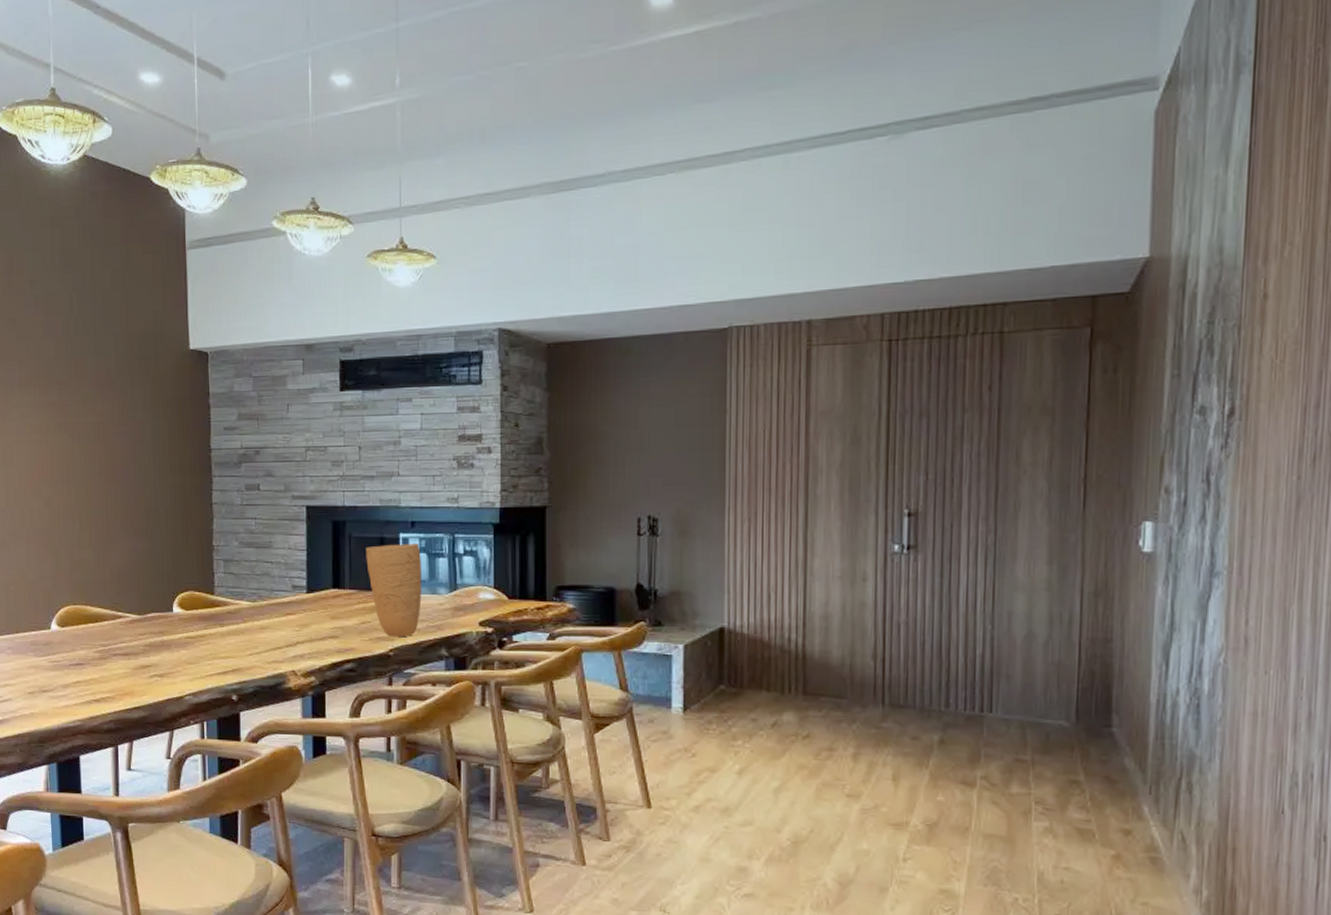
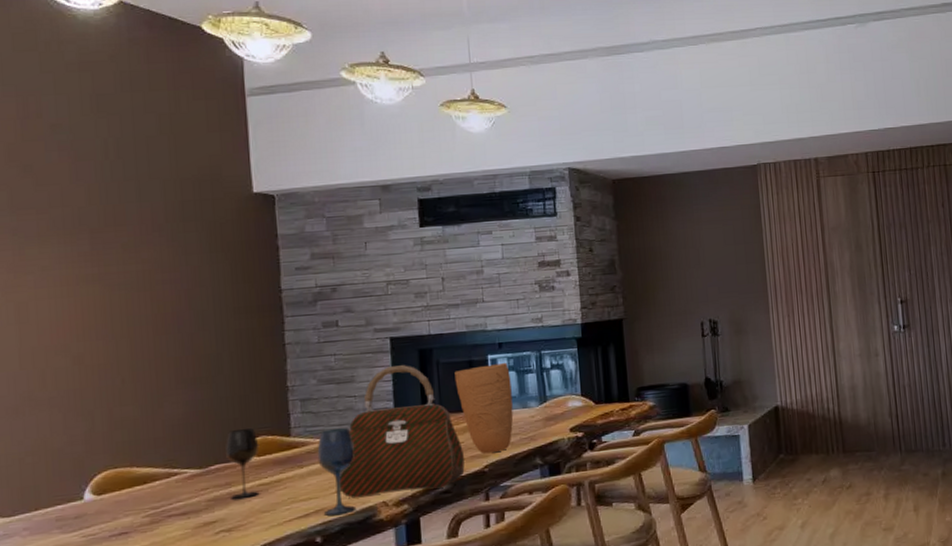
wine glass: none [159,581,188,648] -> present [224,427,260,499]
wineglass: none [236,591,270,676] -> present [317,427,356,516]
handbag: none [254,535,370,665] -> present [338,365,465,499]

